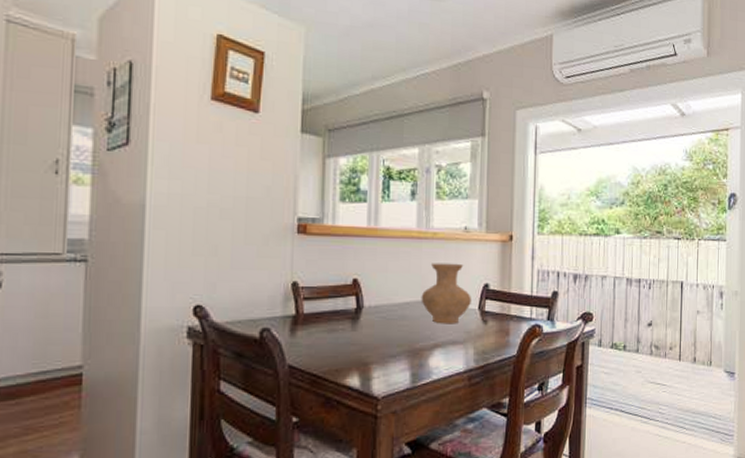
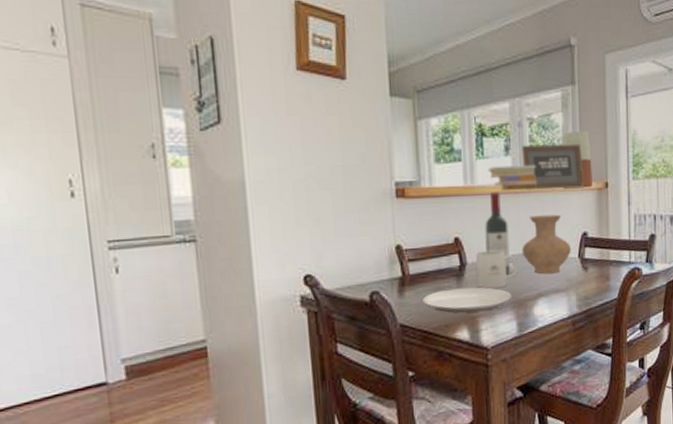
plate: none [315,332,407,358] -> present [423,287,511,314]
mug: none [372,295,416,335] -> present [475,250,518,289]
wine bottle: none [384,235,409,323] -> present [485,192,510,276]
books: none [393,210,442,237] -> present [488,165,538,192]
picture frame: none [428,191,489,239] -> present [522,143,585,191]
vase: none [468,181,498,239] -> present [562,130,592,189]

